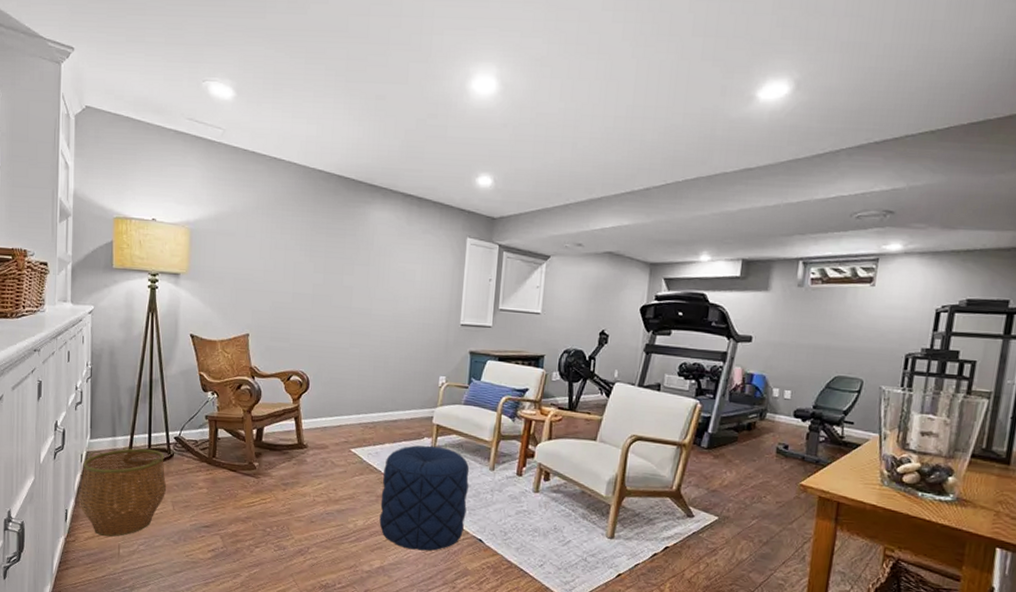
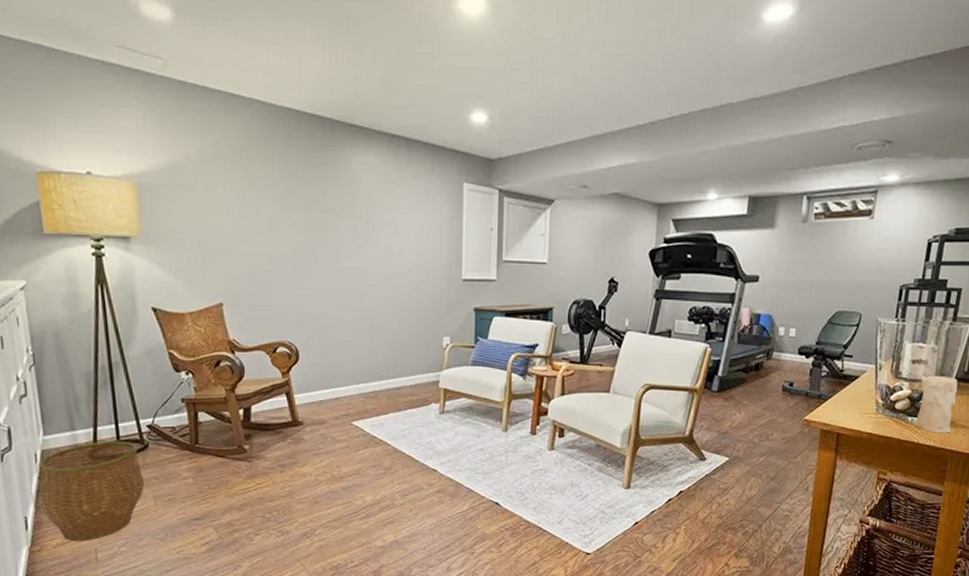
pouf: present [379,445,470,551] -> none [389,411,482,520]
candle: none [927,449,975,514] -> present [916,375,958,433]

